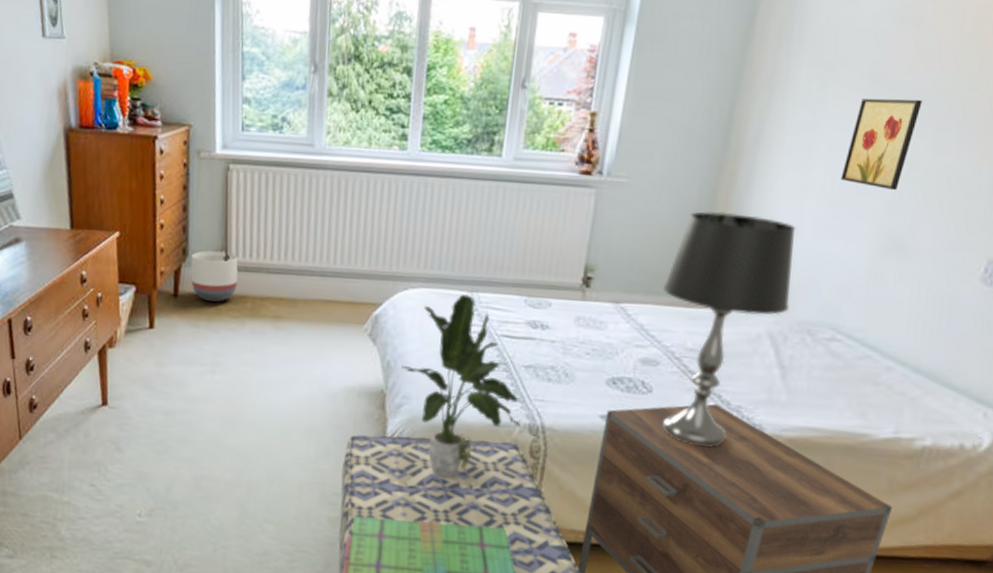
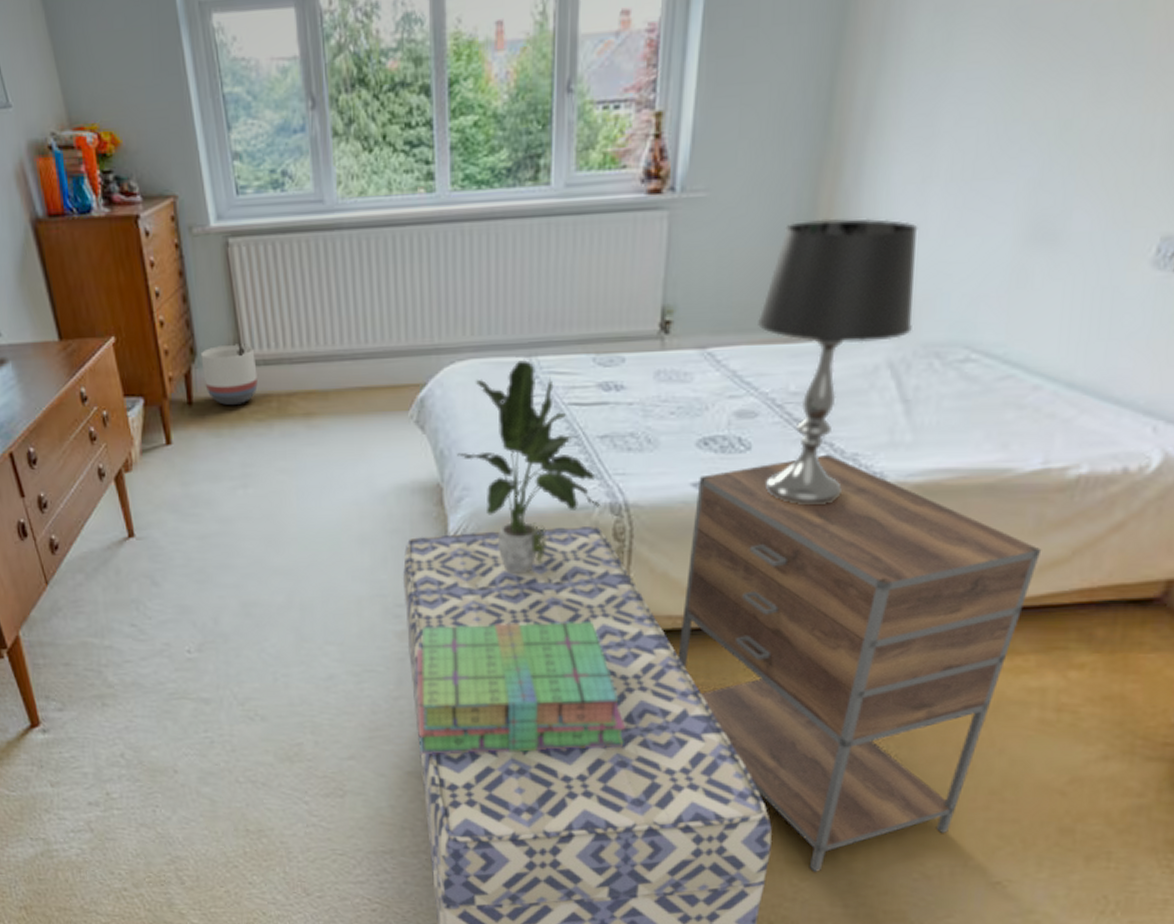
wall art: present [840,98,922,190] -> none [973,36,1078,162]

